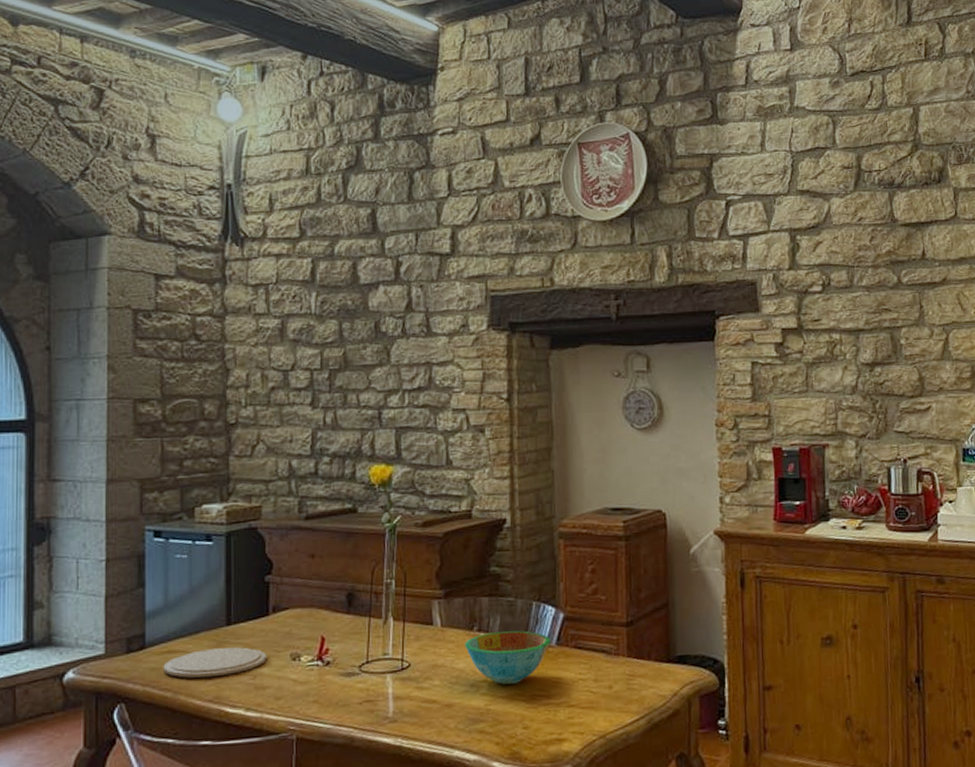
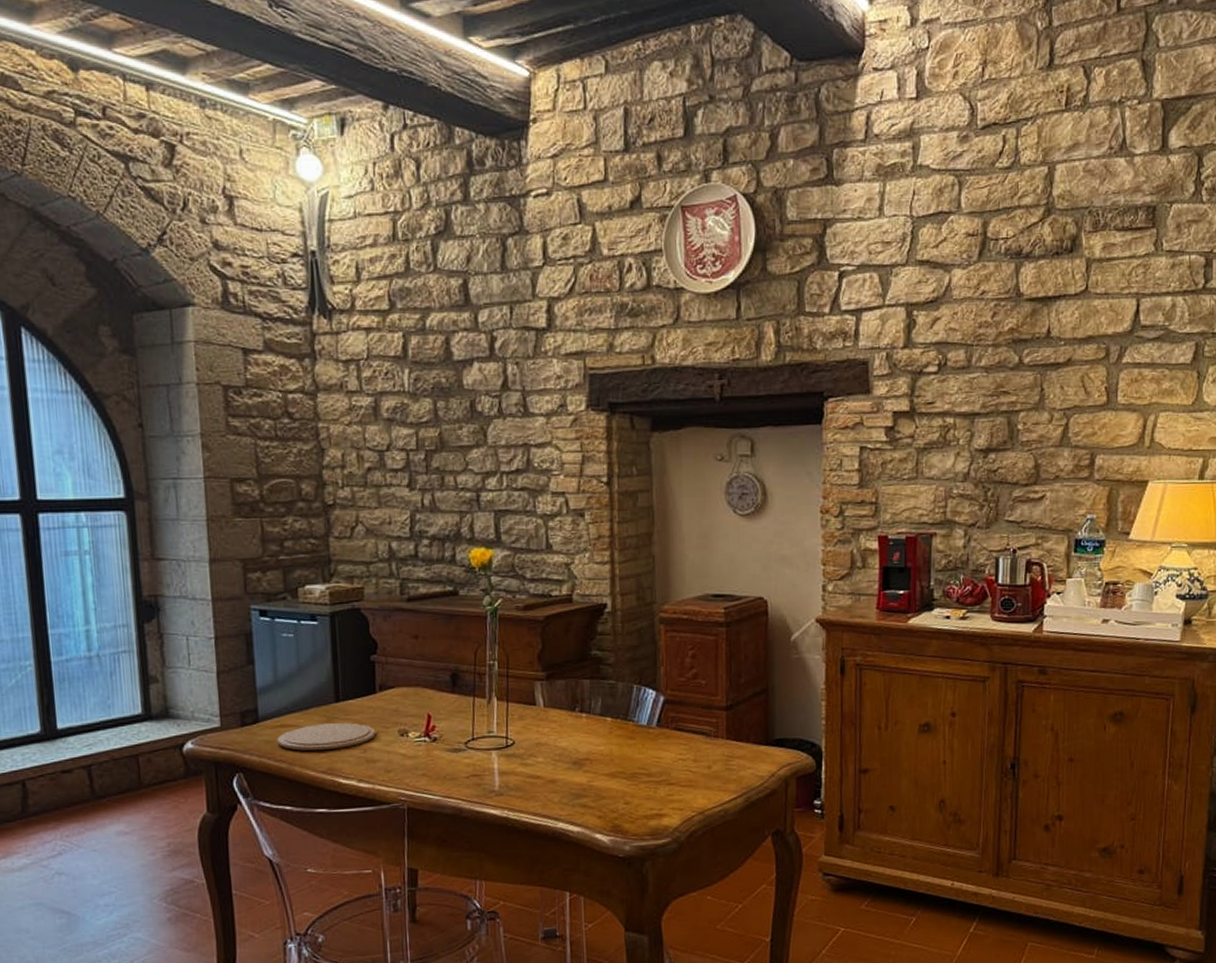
bowl: present [465,630,550,685] -> none [567,712,651,763]

